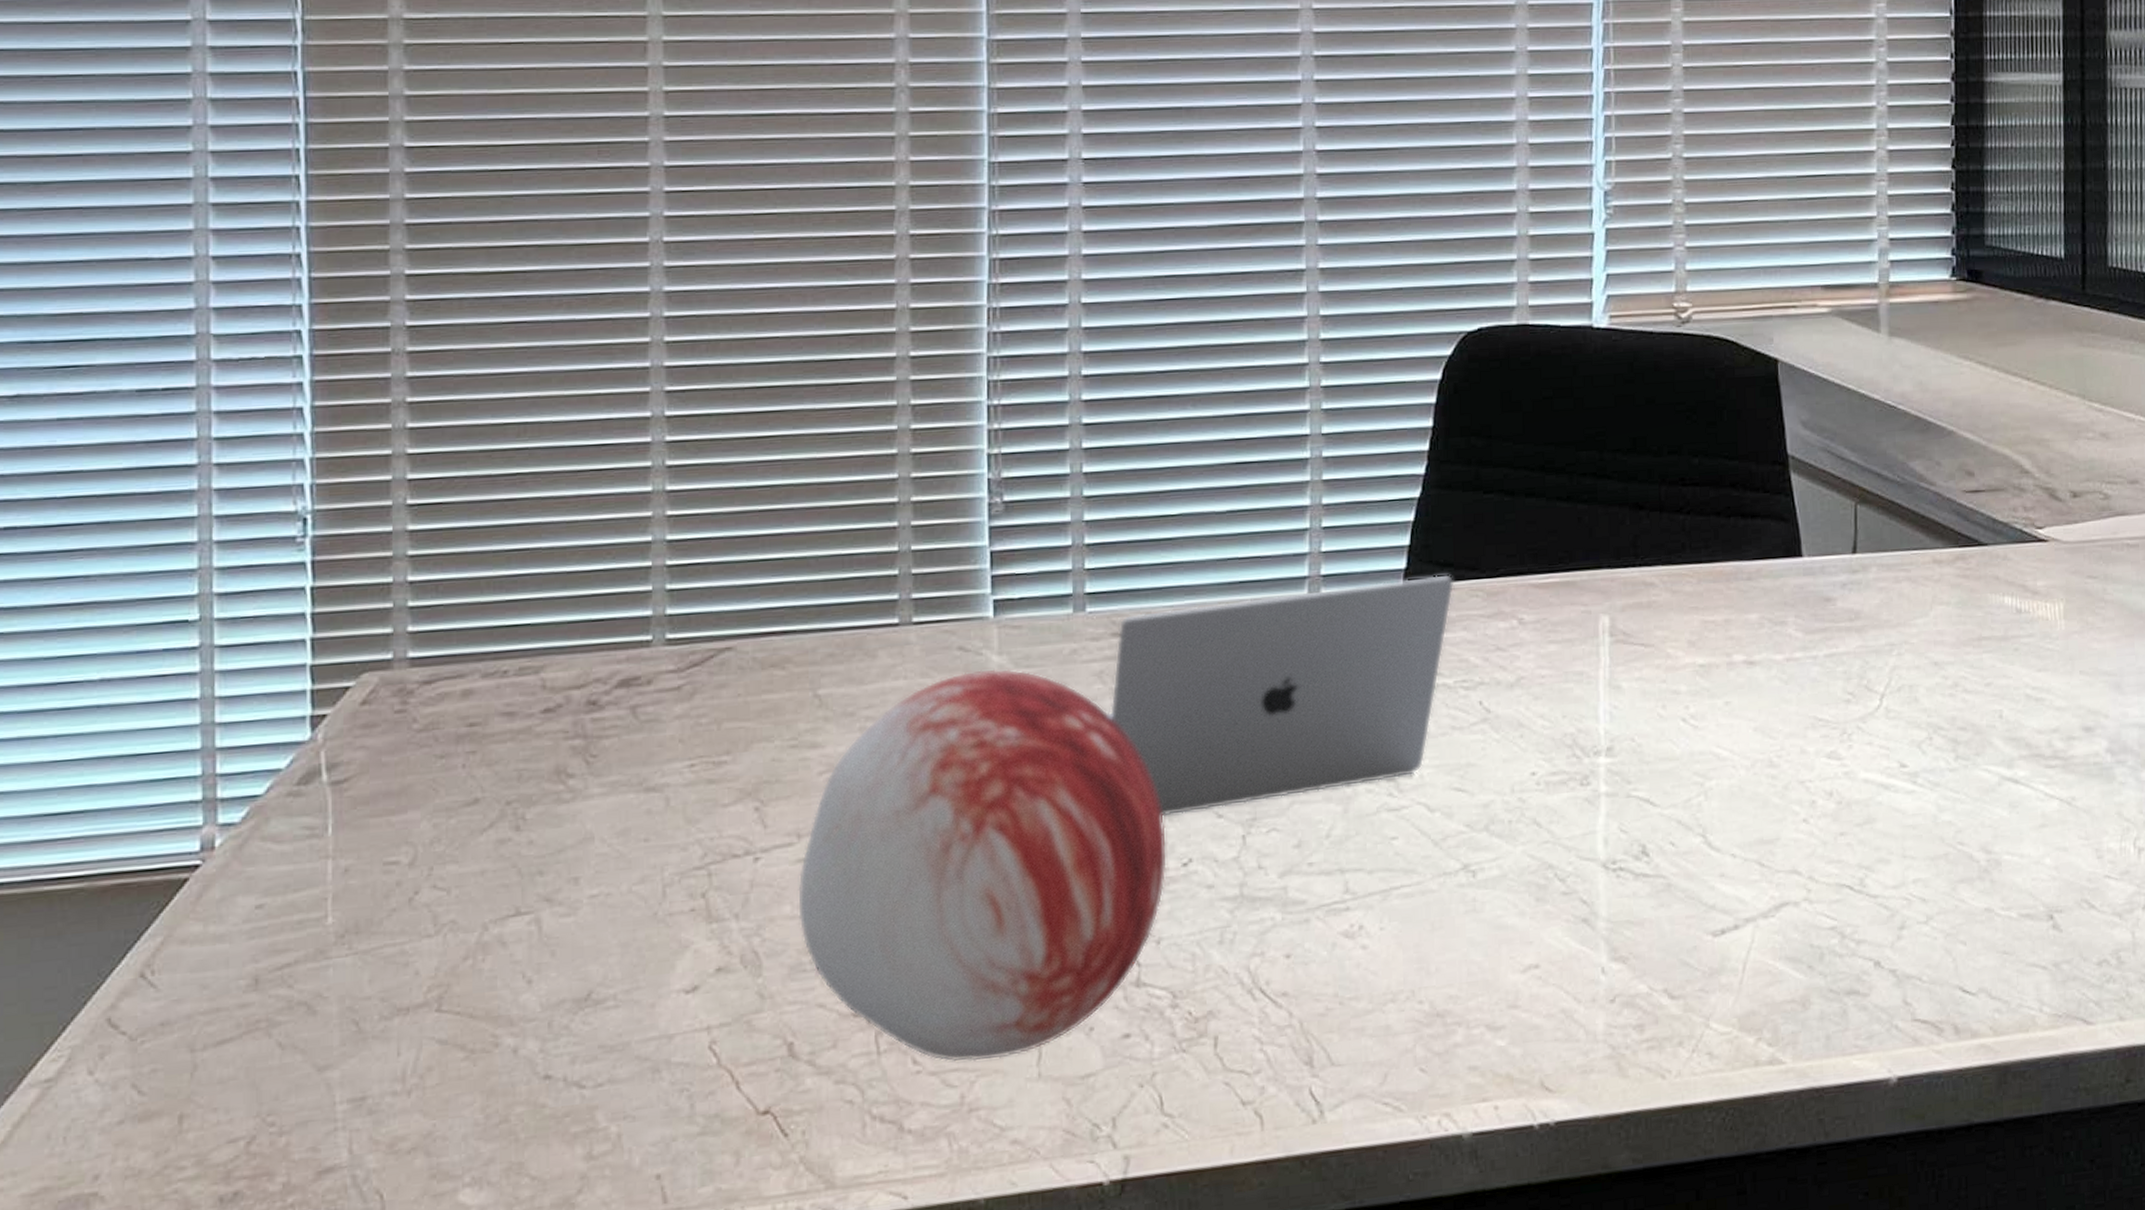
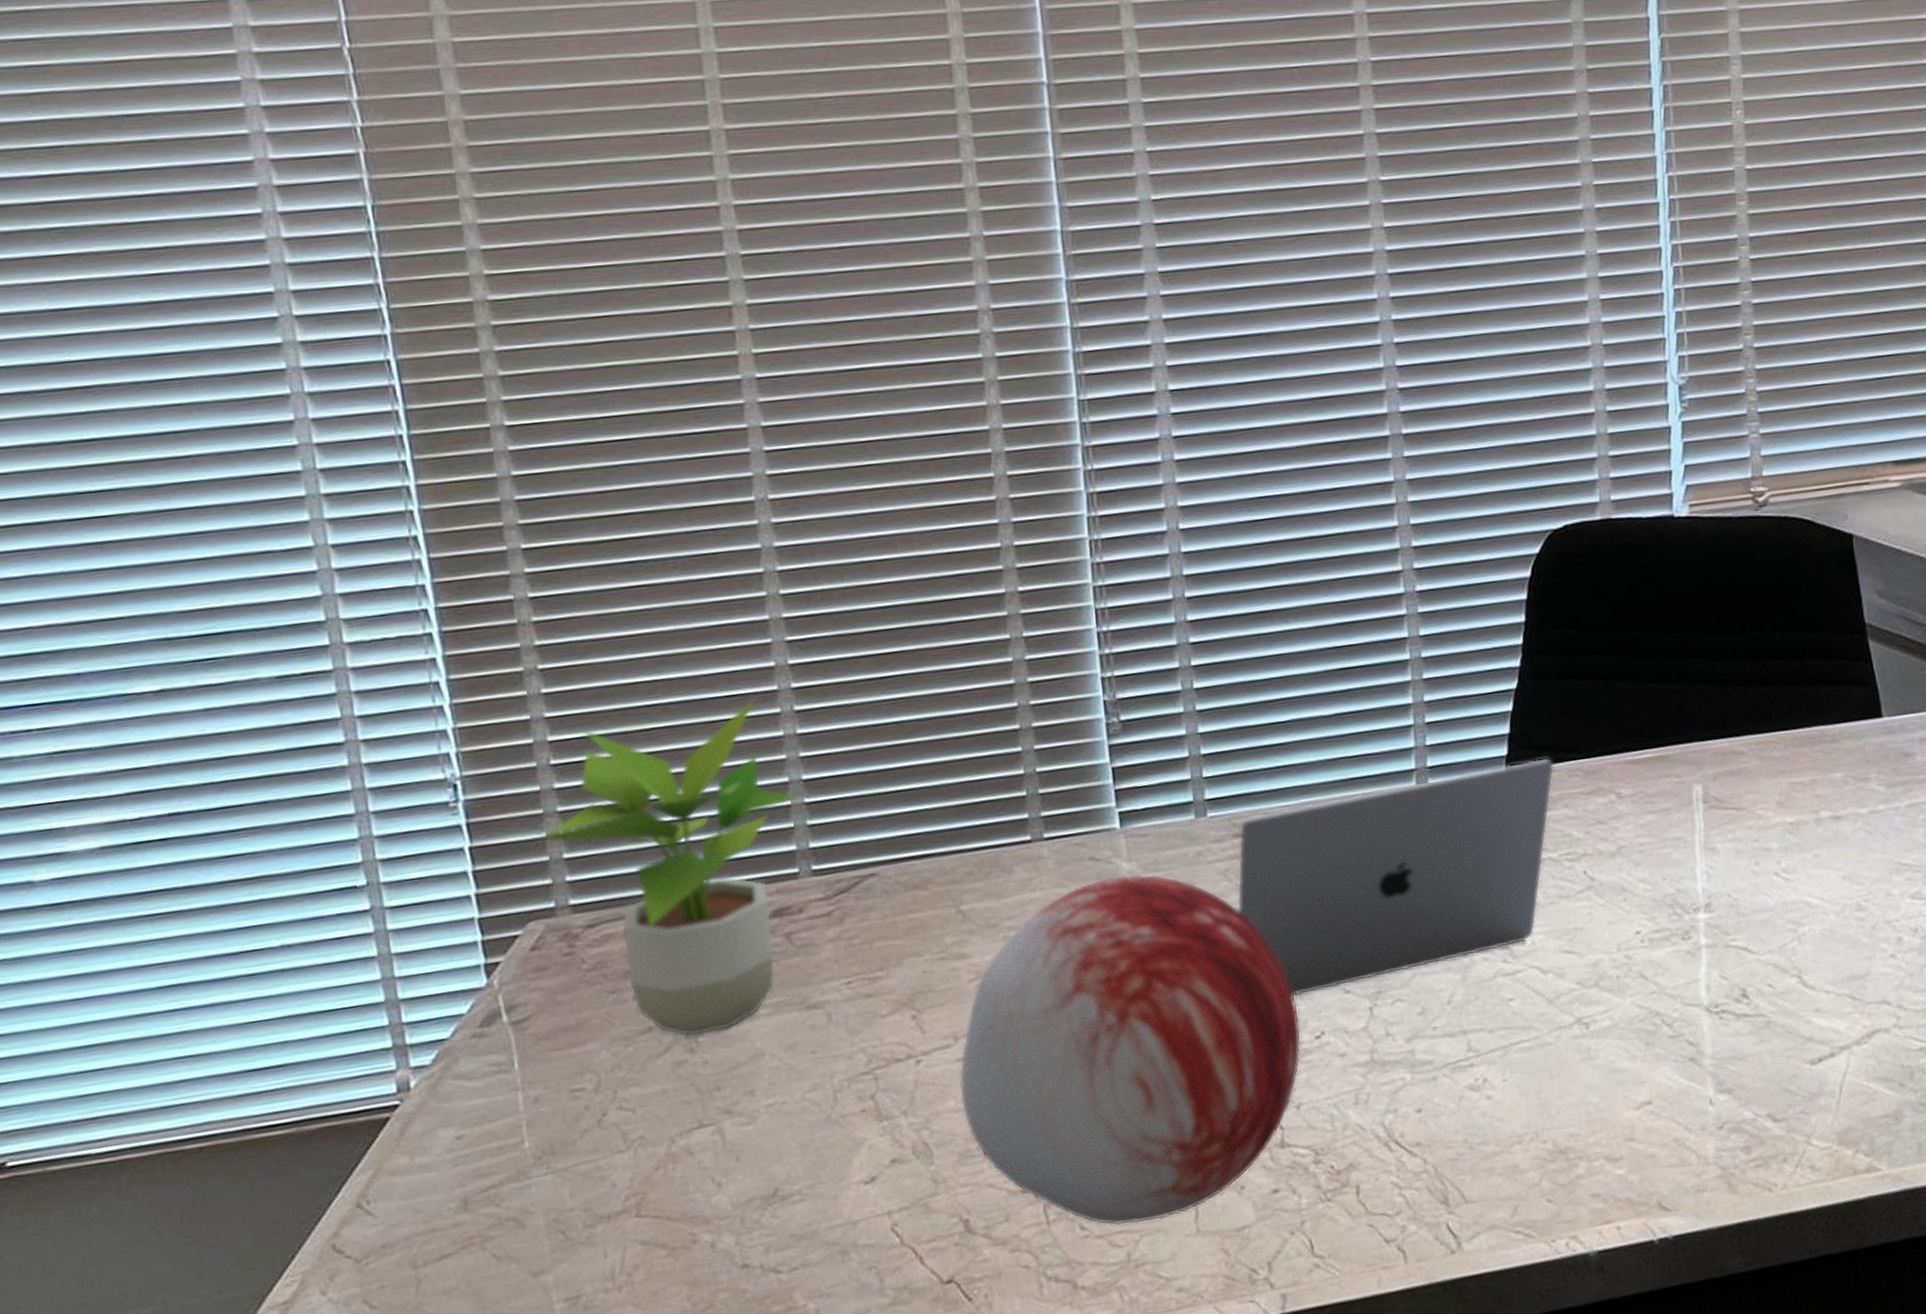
potted plant: none [377,447,662,813] -> present [531,696,800,1037]

